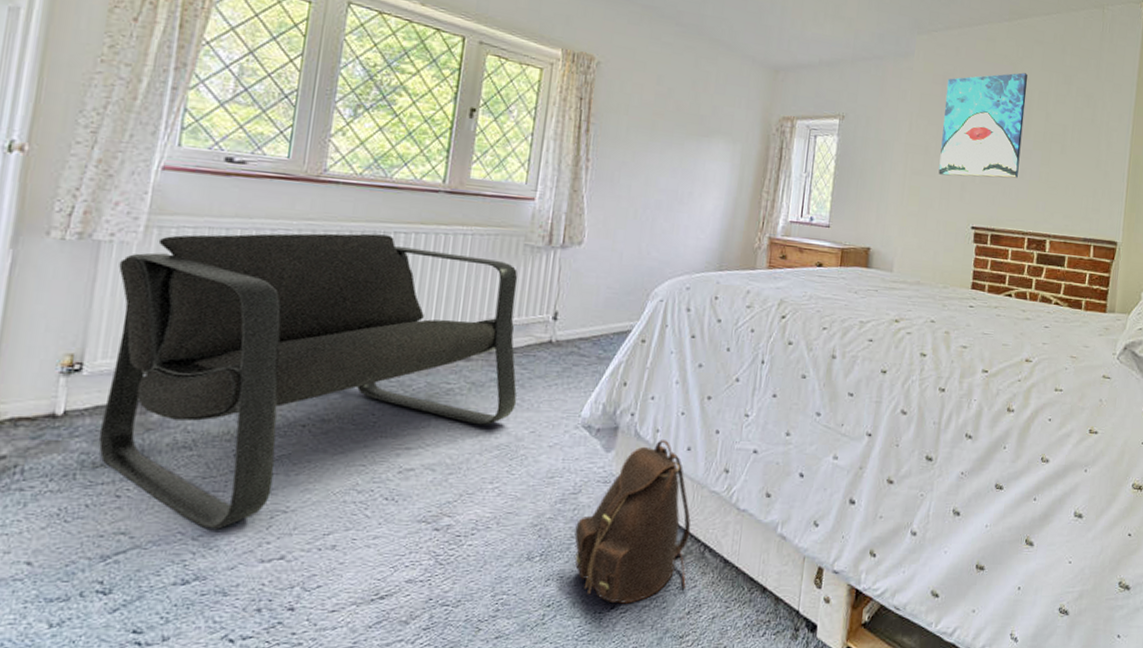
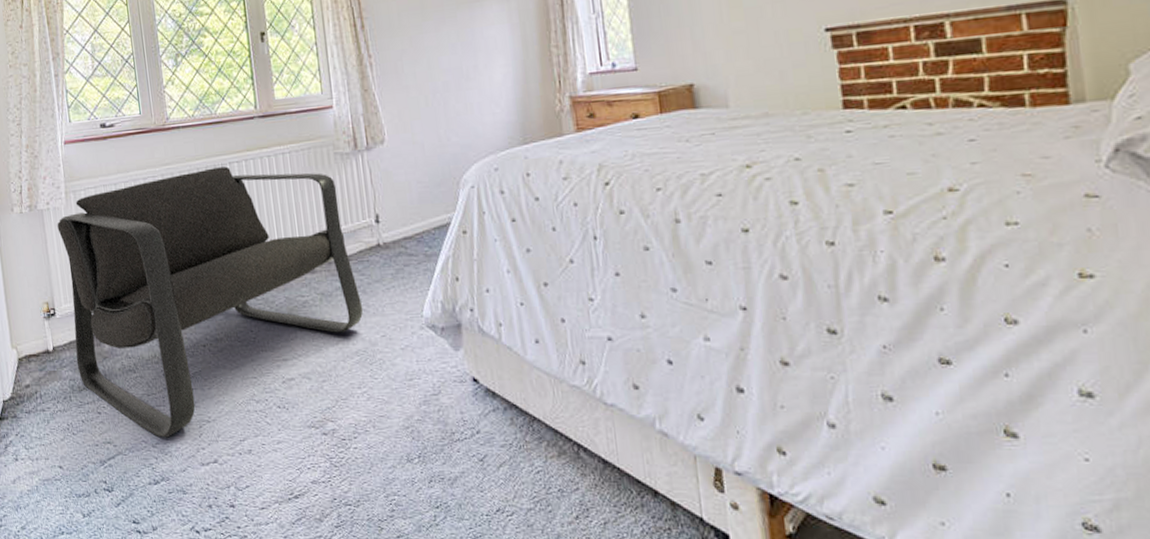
backpack: present [574,440,691,604] -> none [444,333,569,506]

